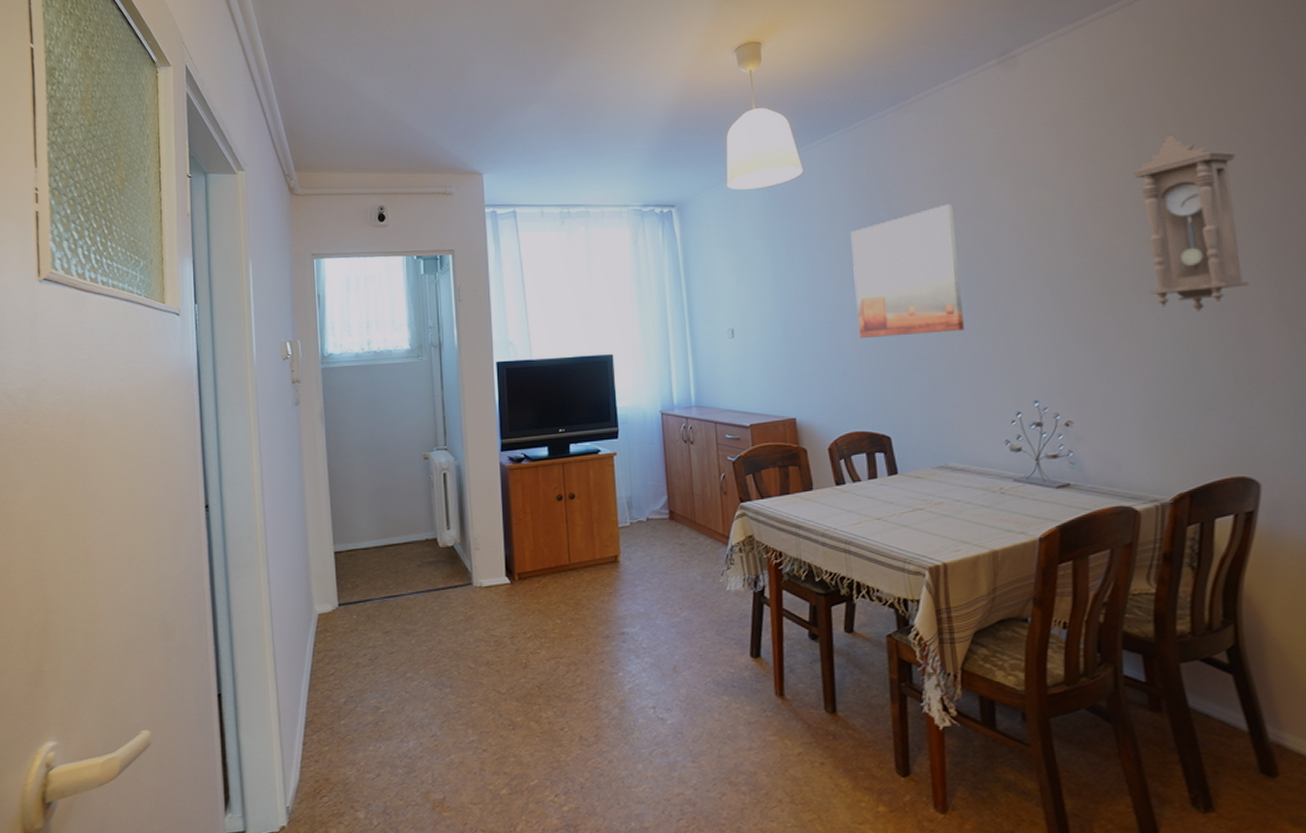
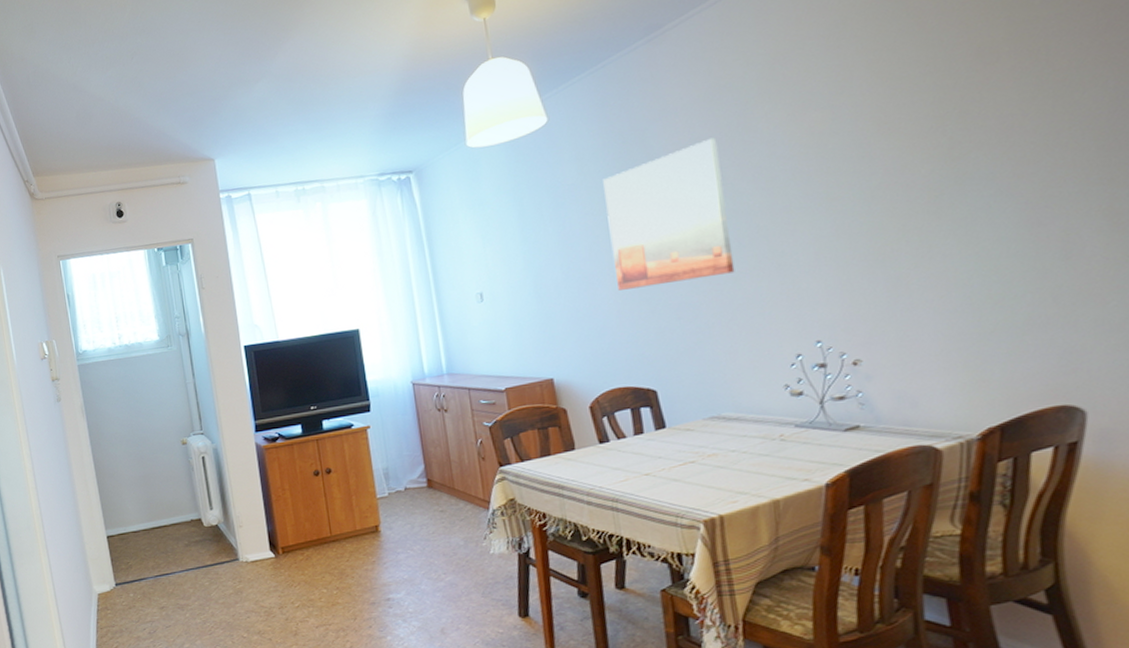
pendulum clock: present [1132,135,1250,311] -> none [927,32,1074,228]

